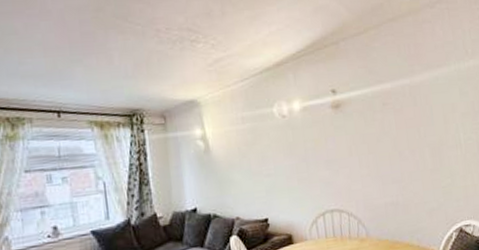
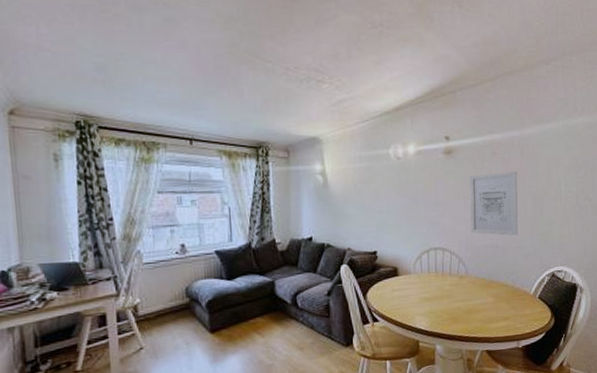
wall art: none [361,122,419,192] -> present [469,172,518,236]

